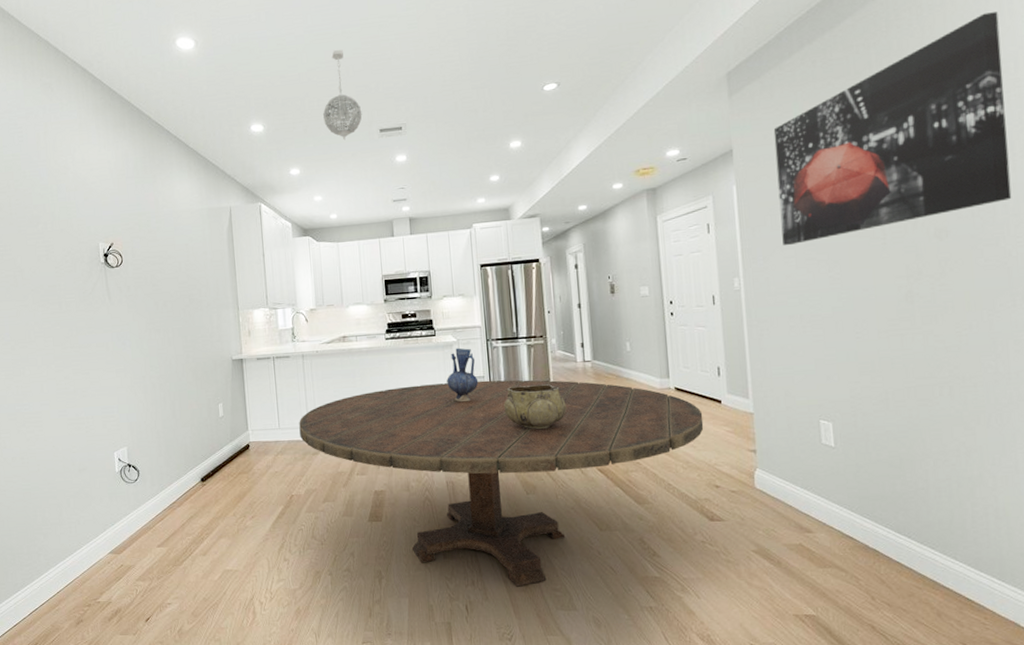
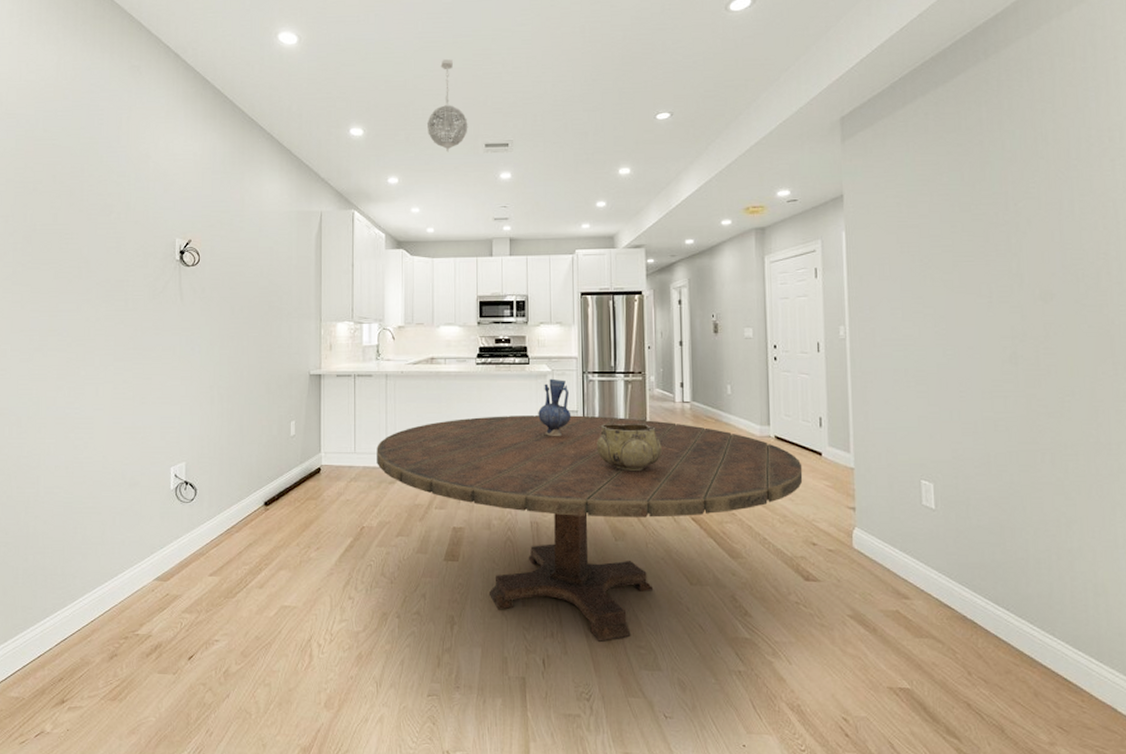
wall art: present [773,12,1012,246] -> none [884,81,1115,297]

